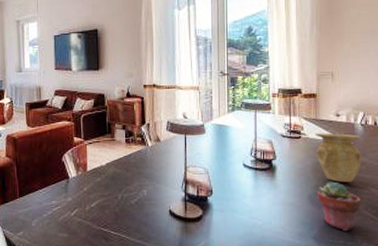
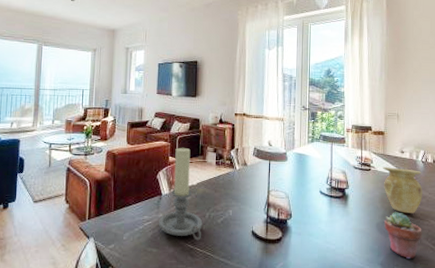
candle holder: none [67,126,115,223] -> present [158,147,203,241]

